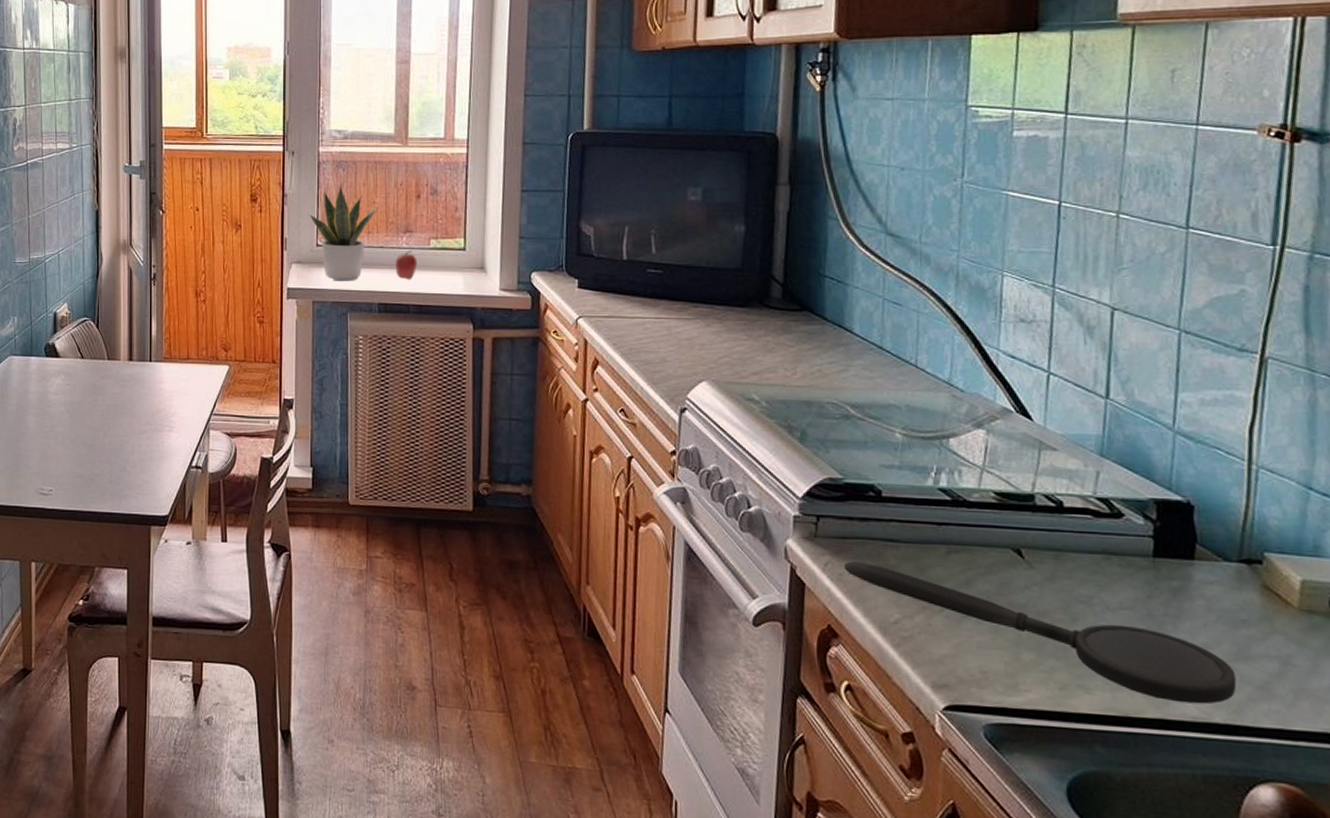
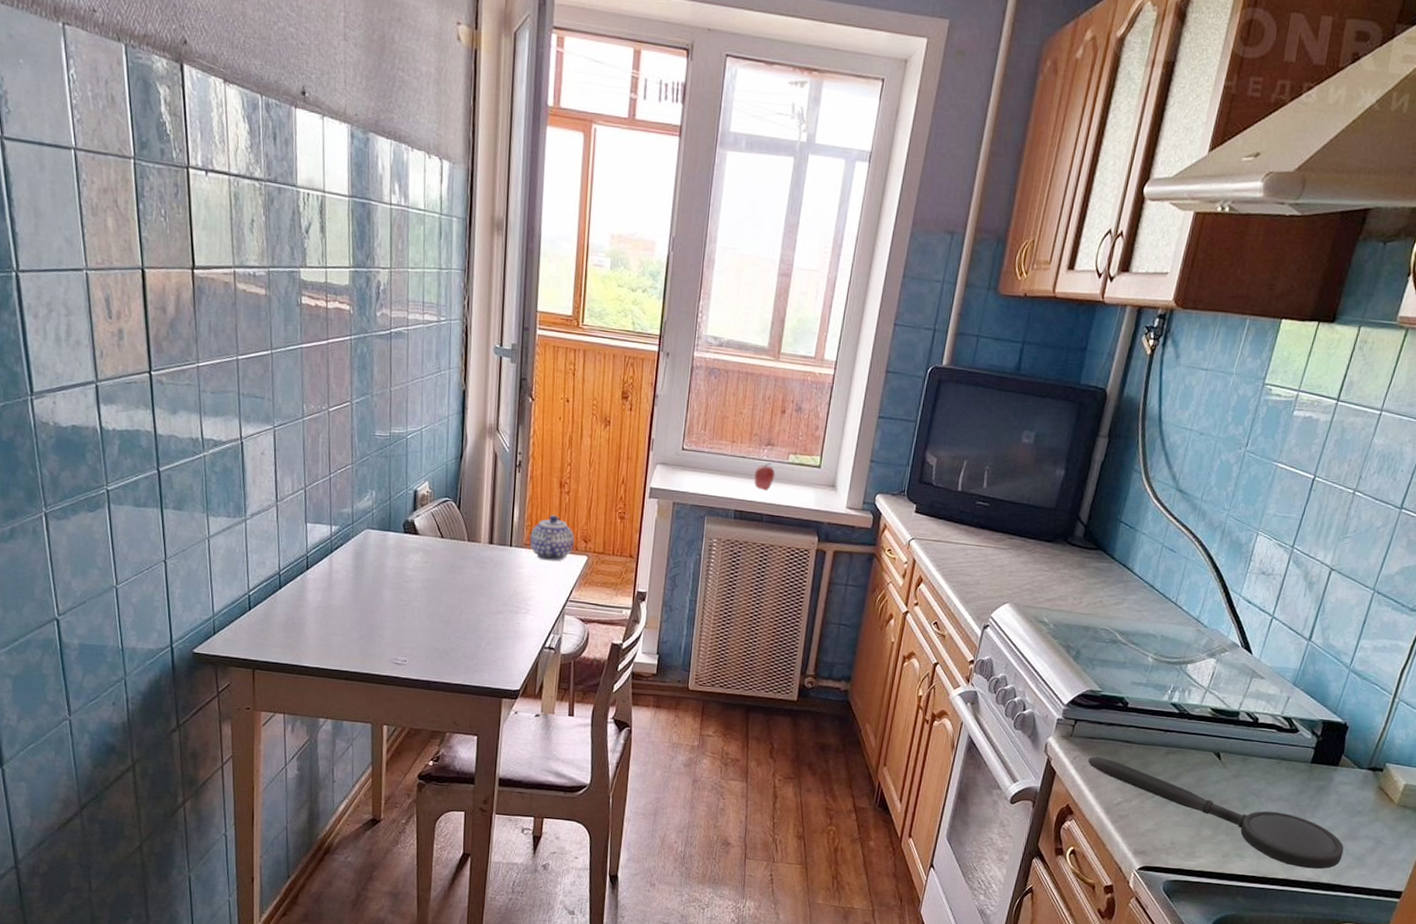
teapot: none [169,324,214,374] -> present [530,514,575,561]
potted plant: present [309,184,380,281] -> none [677,391,746,487]

